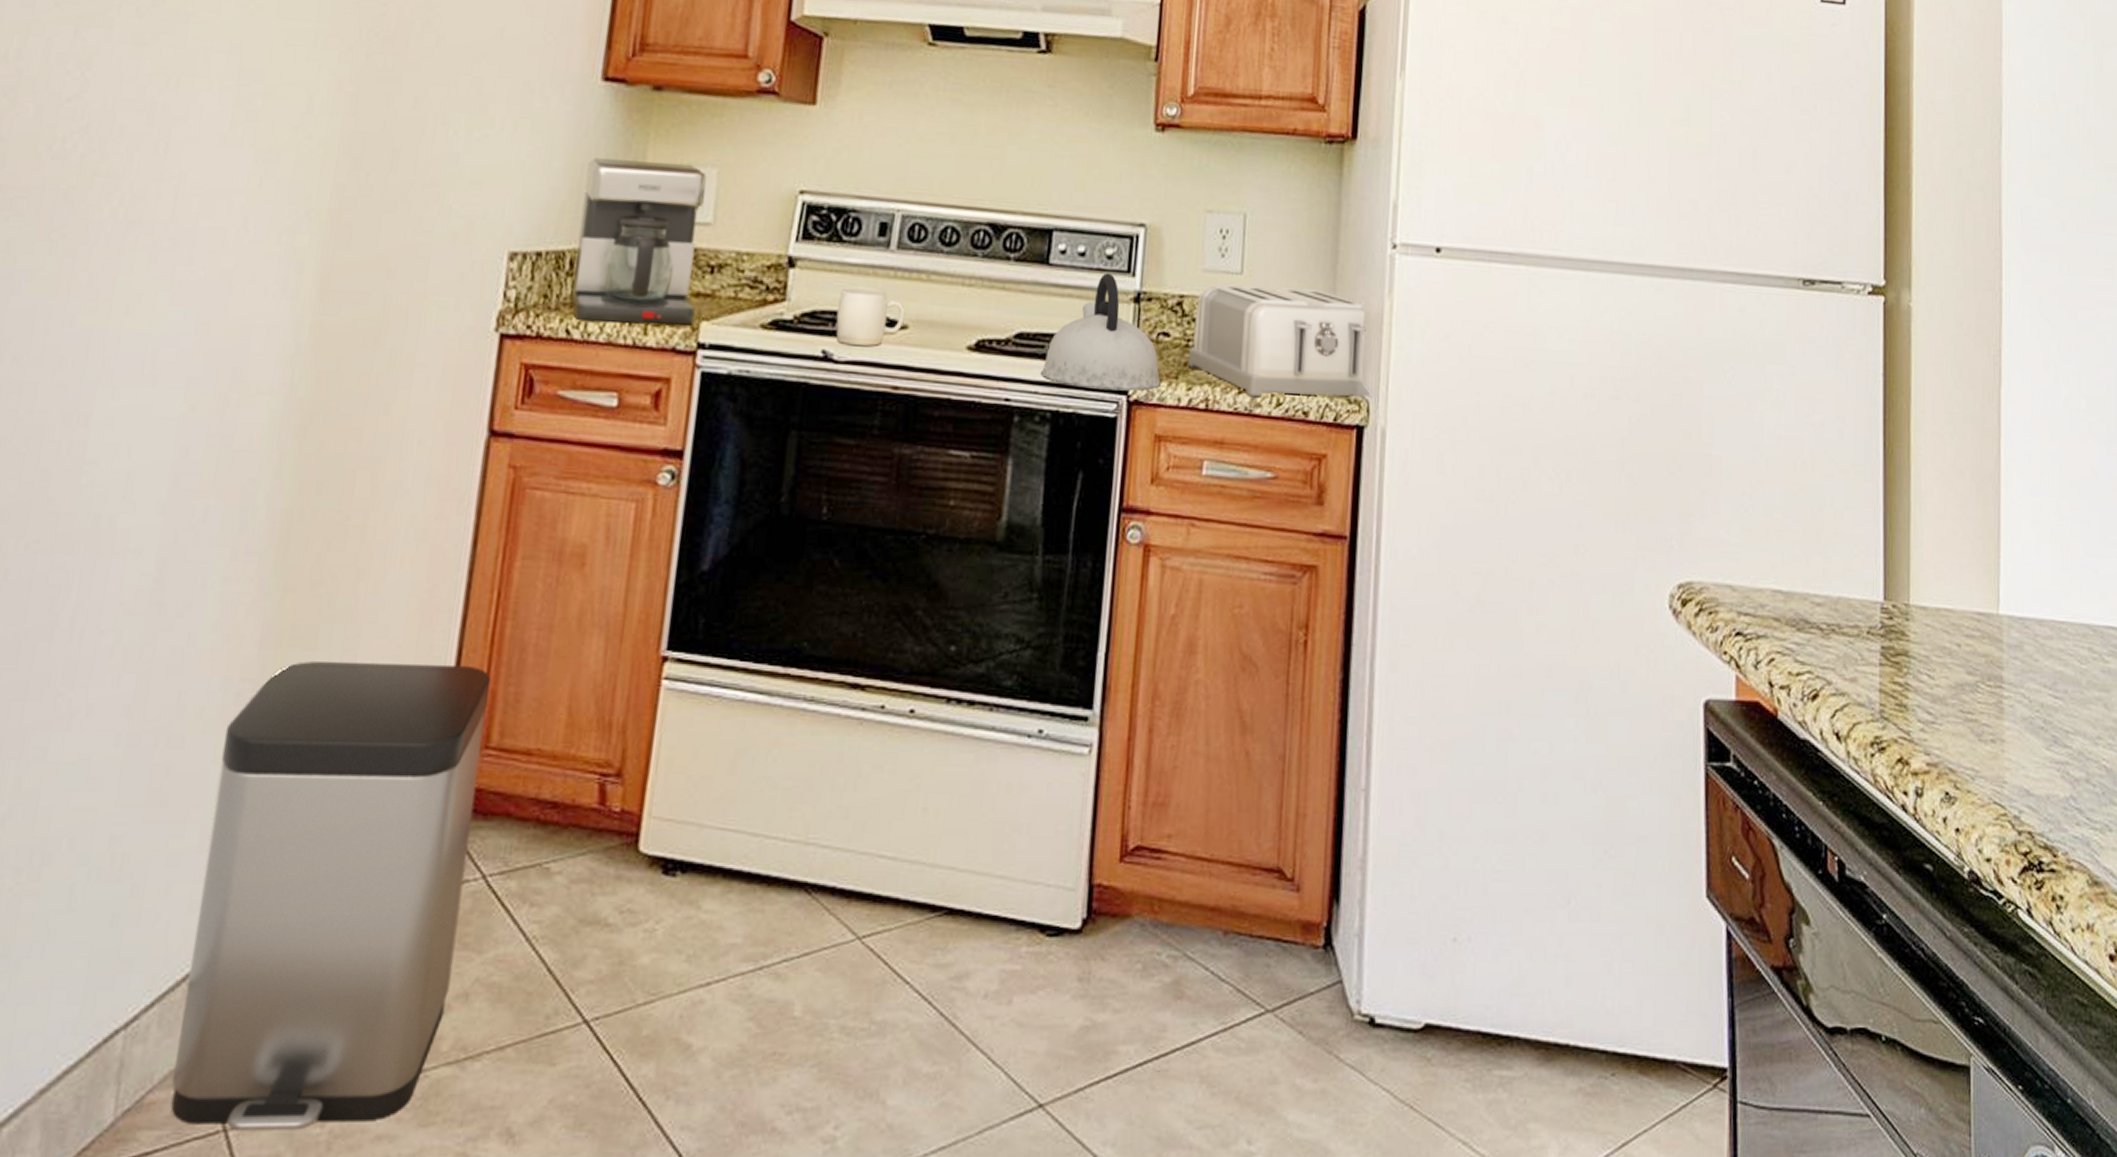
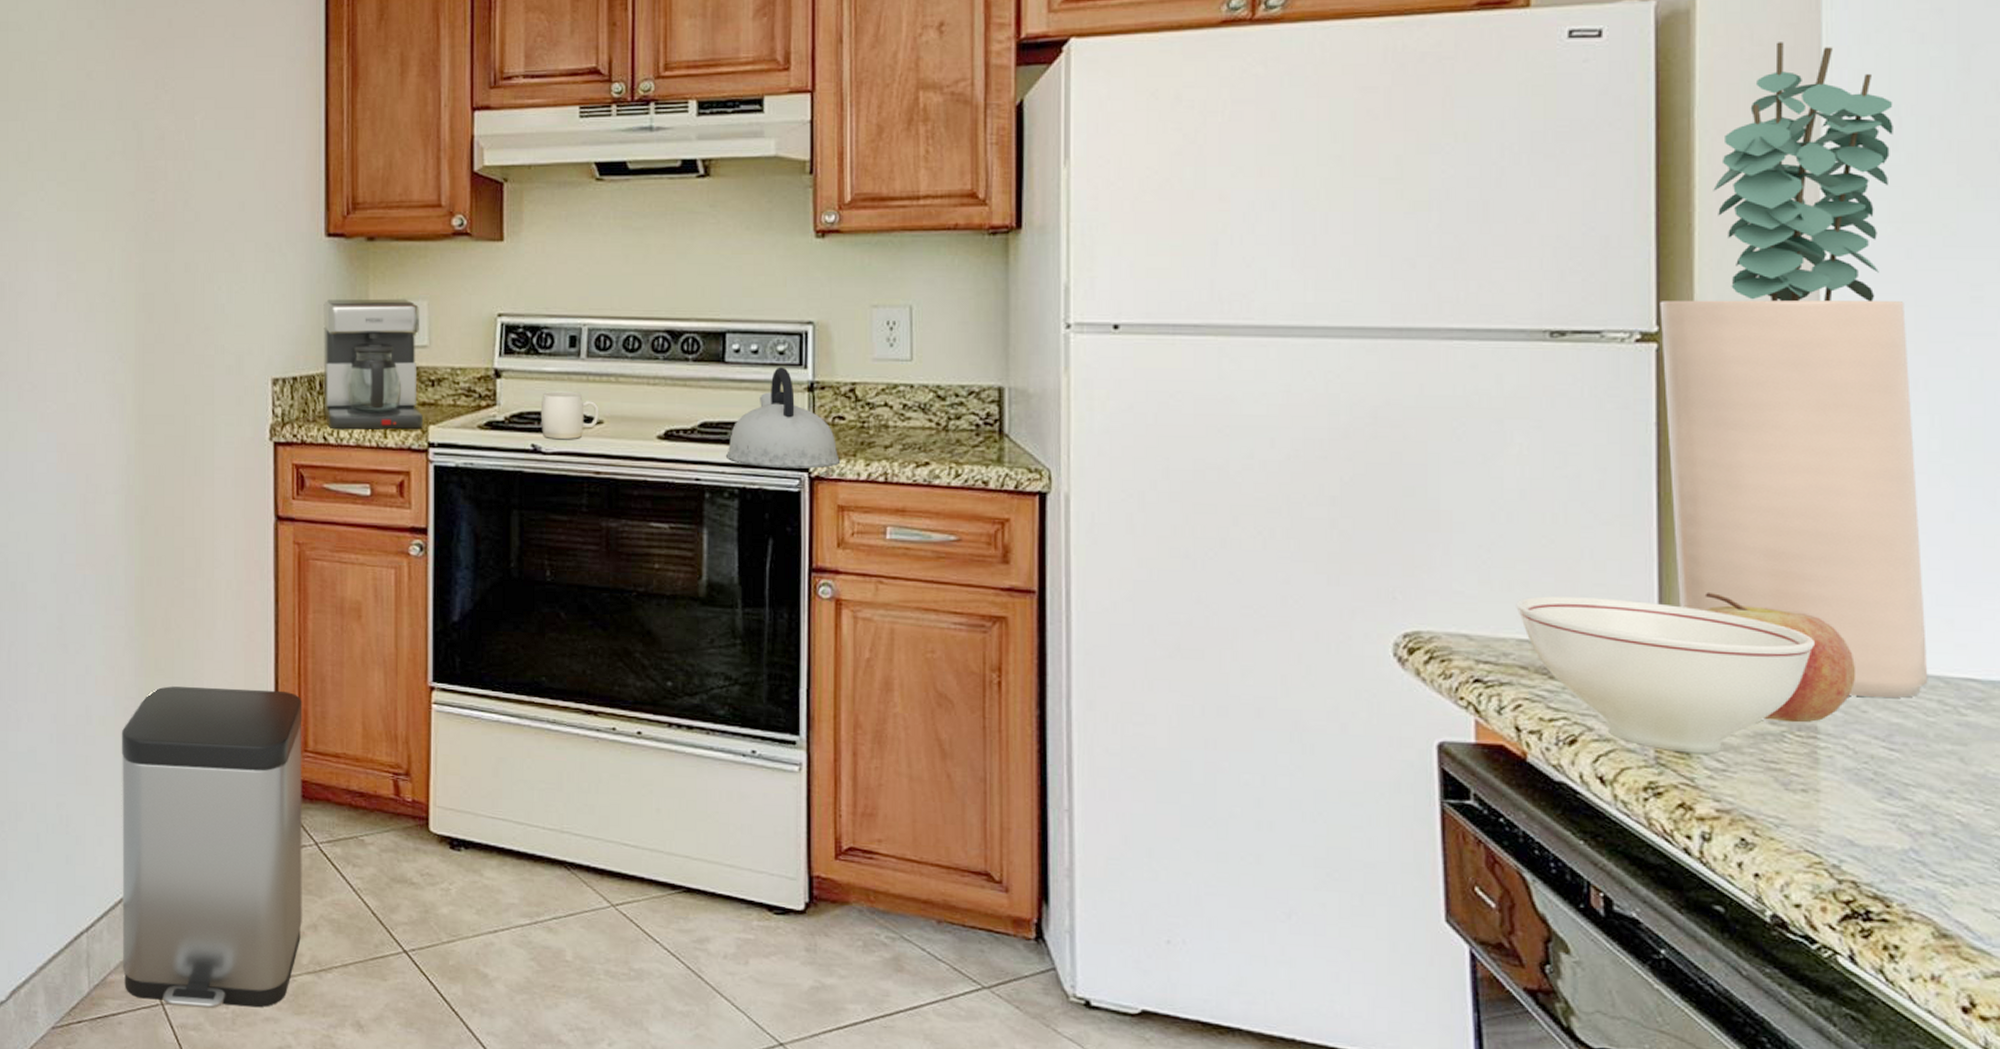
toaster: present [1188,284,1372,399] -> none [865,370,1053,472]
bowl: none [1771,544,2001,706] -> present [1516,595,1816,754]
vase: none [1886,26,2081,647] -> present [1660,42,1928,699]
fruit: none [1918,541,2030,673] -> present [1704,591,1856,723]

